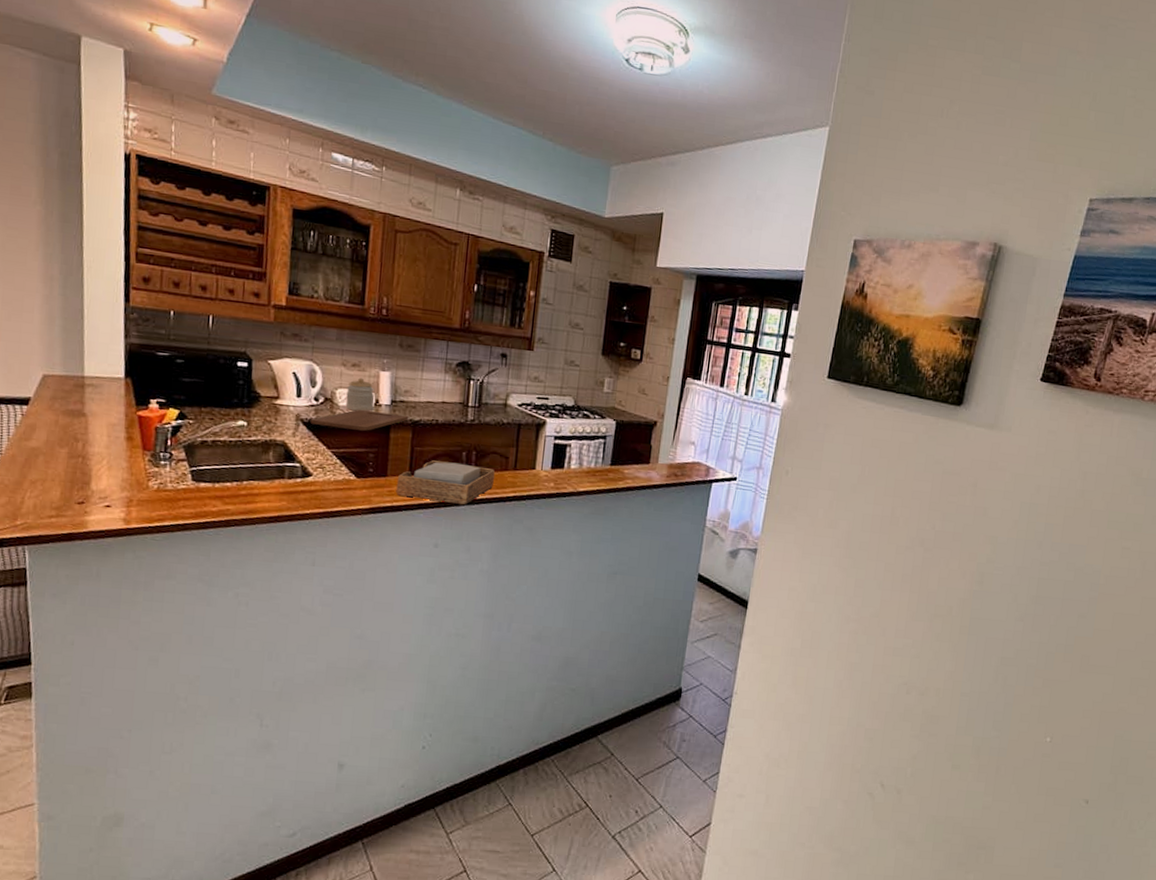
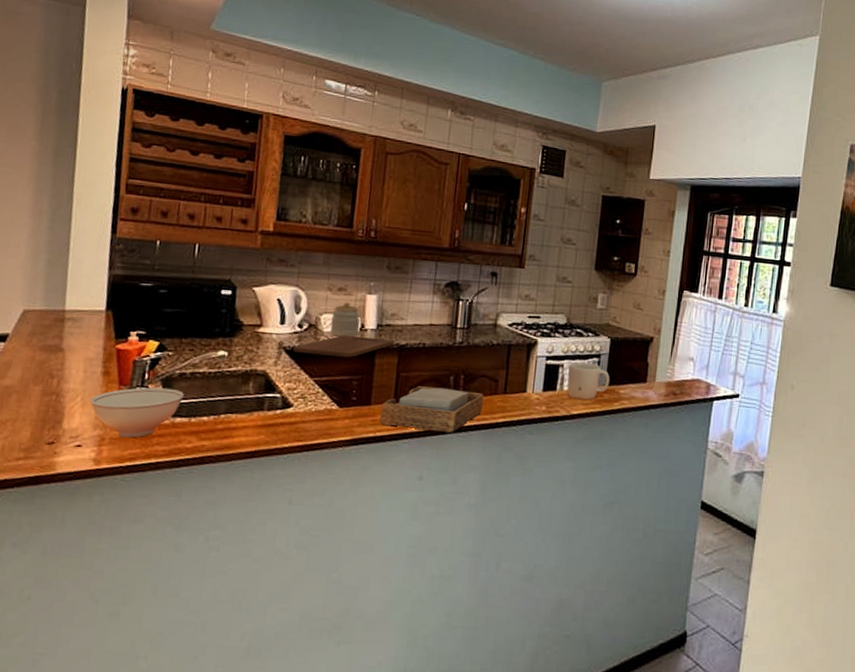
bowl: none [116,453,207,501] -> present [90,387,184,438]
mug: none [574,443,615,478] -> present [567,362,610,400]

